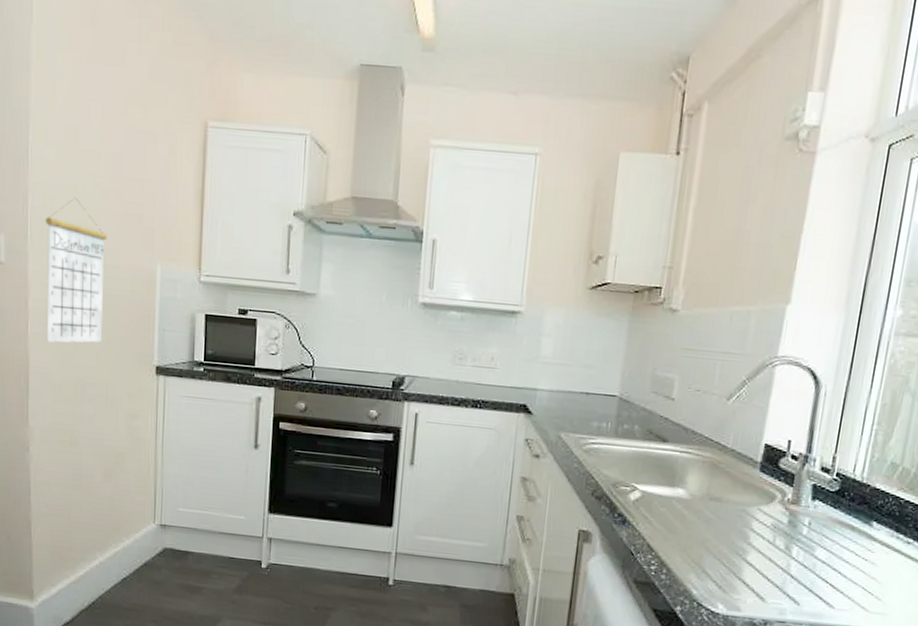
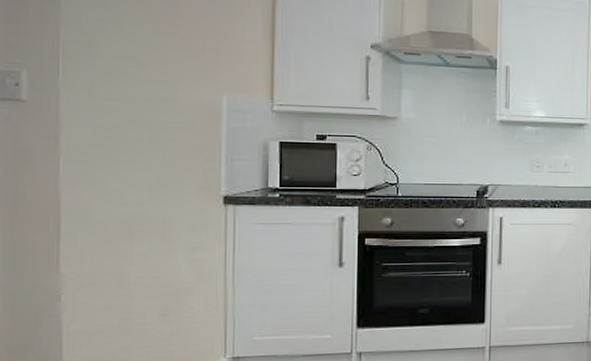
calendar: present [45,197,108,343] -> none [82,32,163,181]

